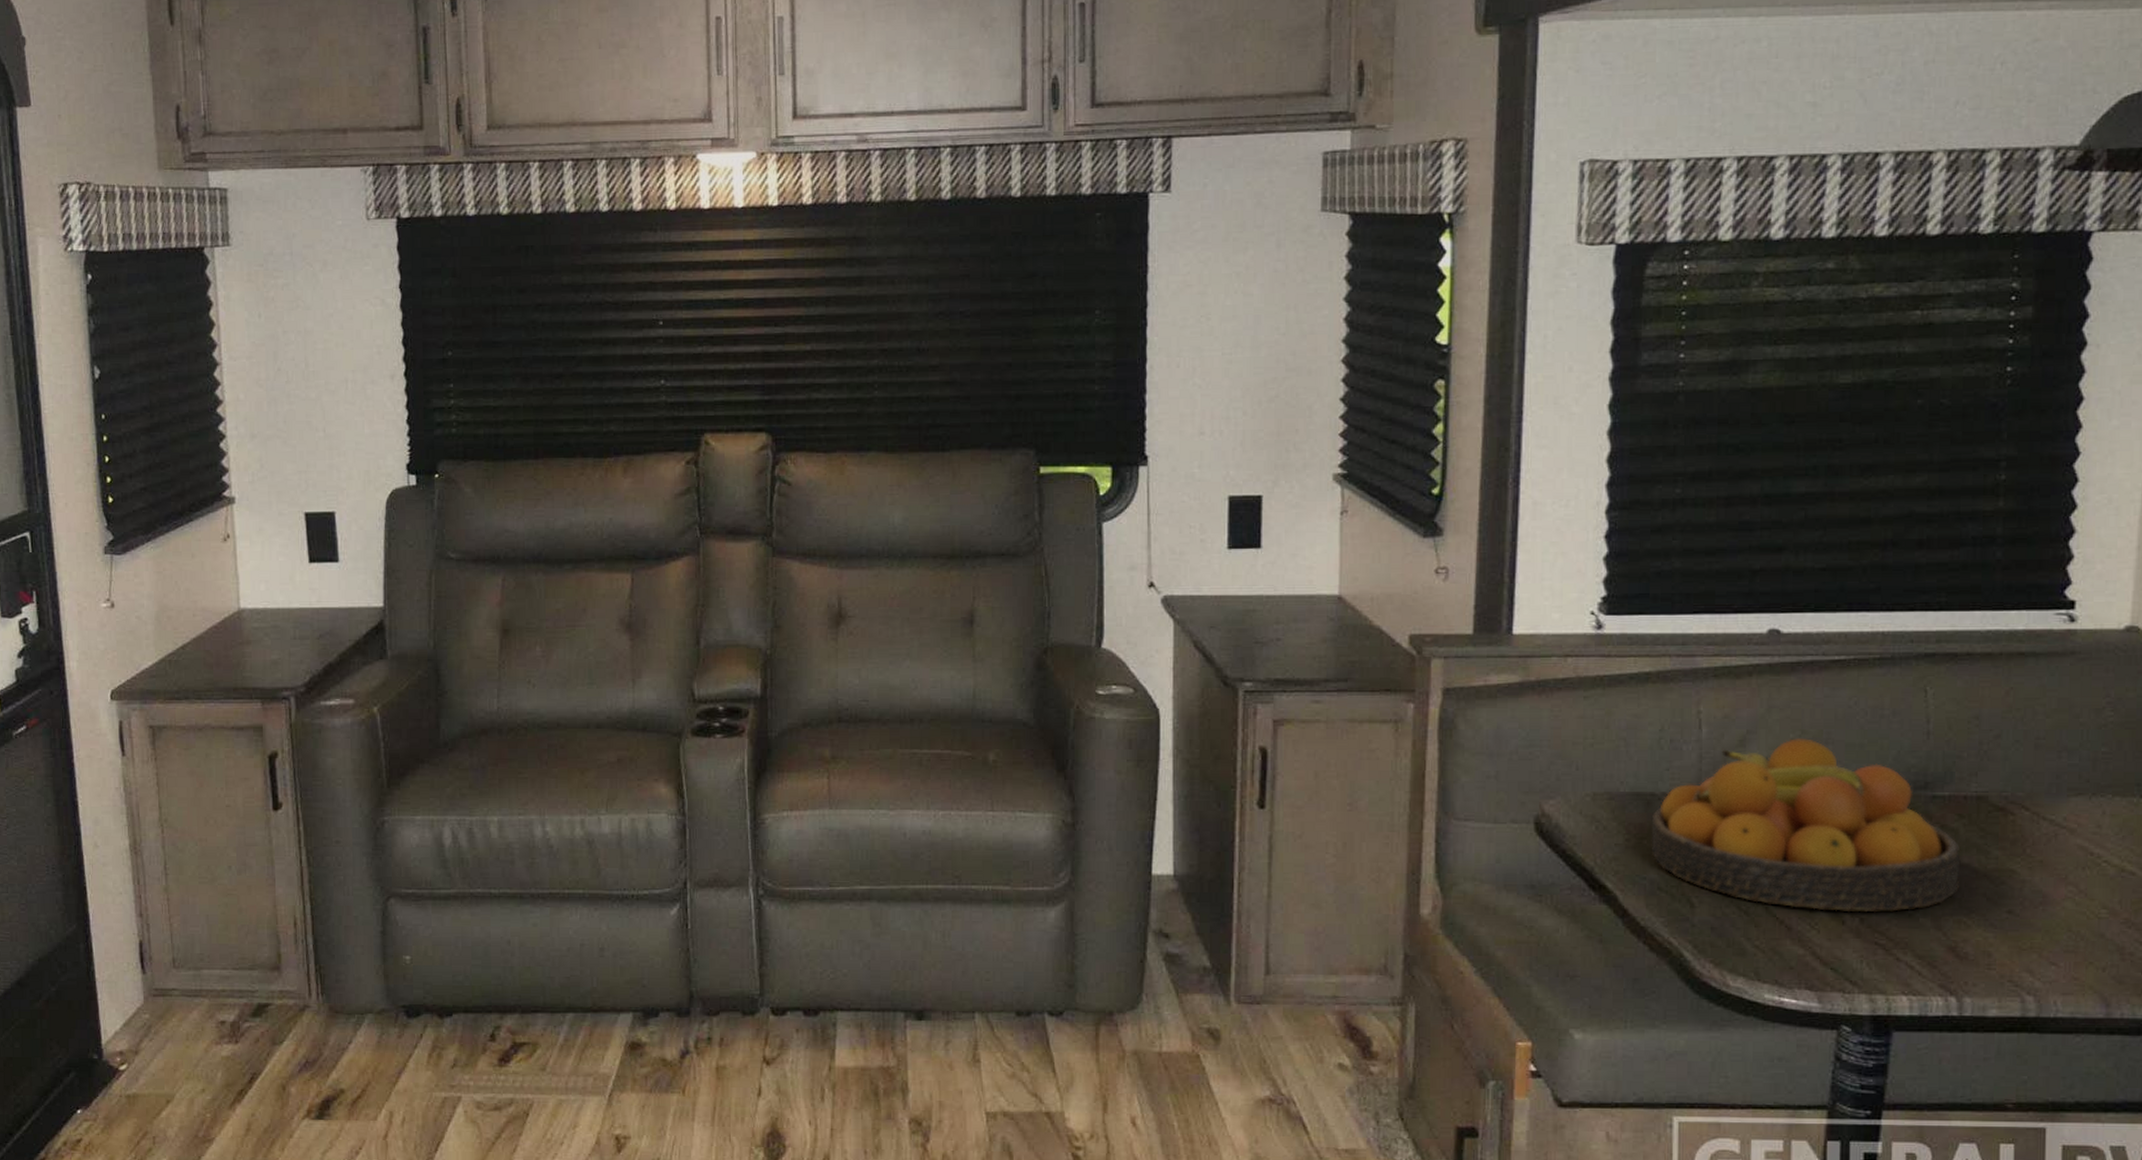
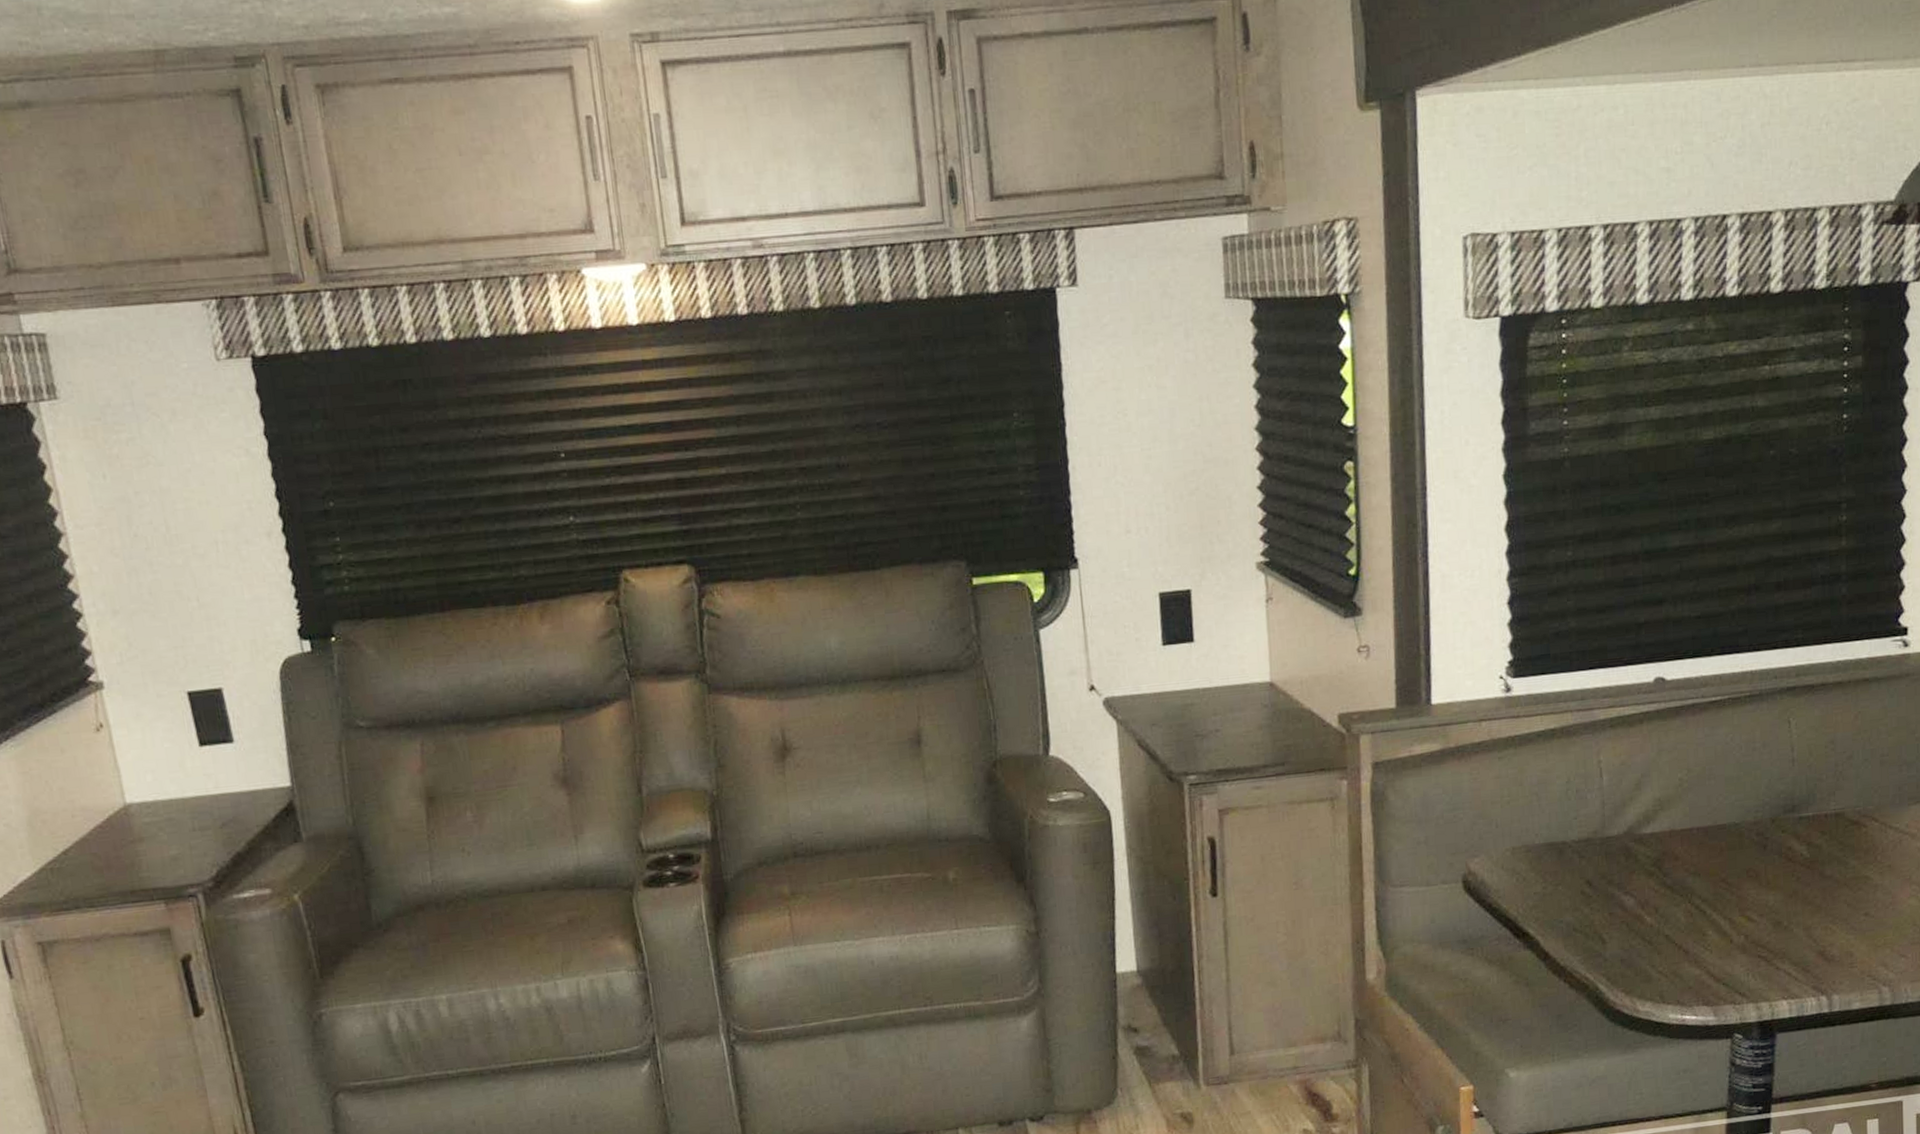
fruit bowl: present [1651,738,1961,913] -> none [1564,776,1825,933]

